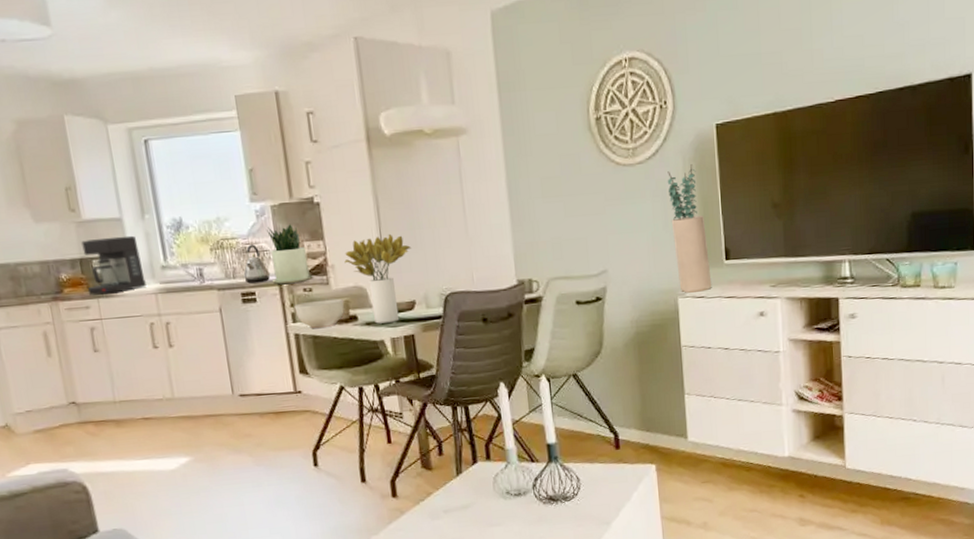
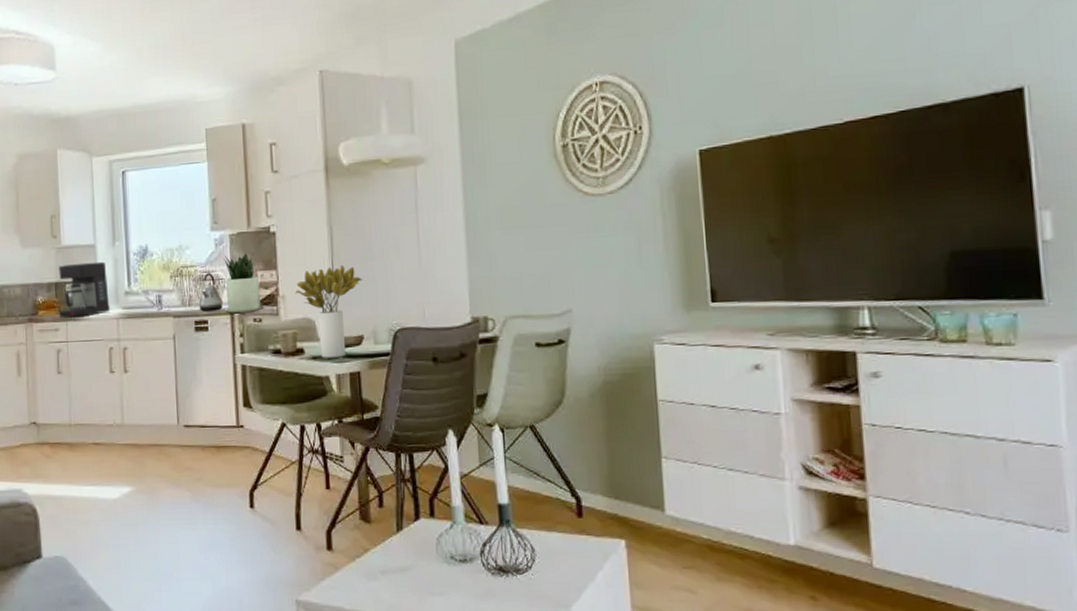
bowl: present [294,298,344,329] -> none [243,330,292,361]
vase: present [667,164,712,293] -> none [642,194,695,339]

